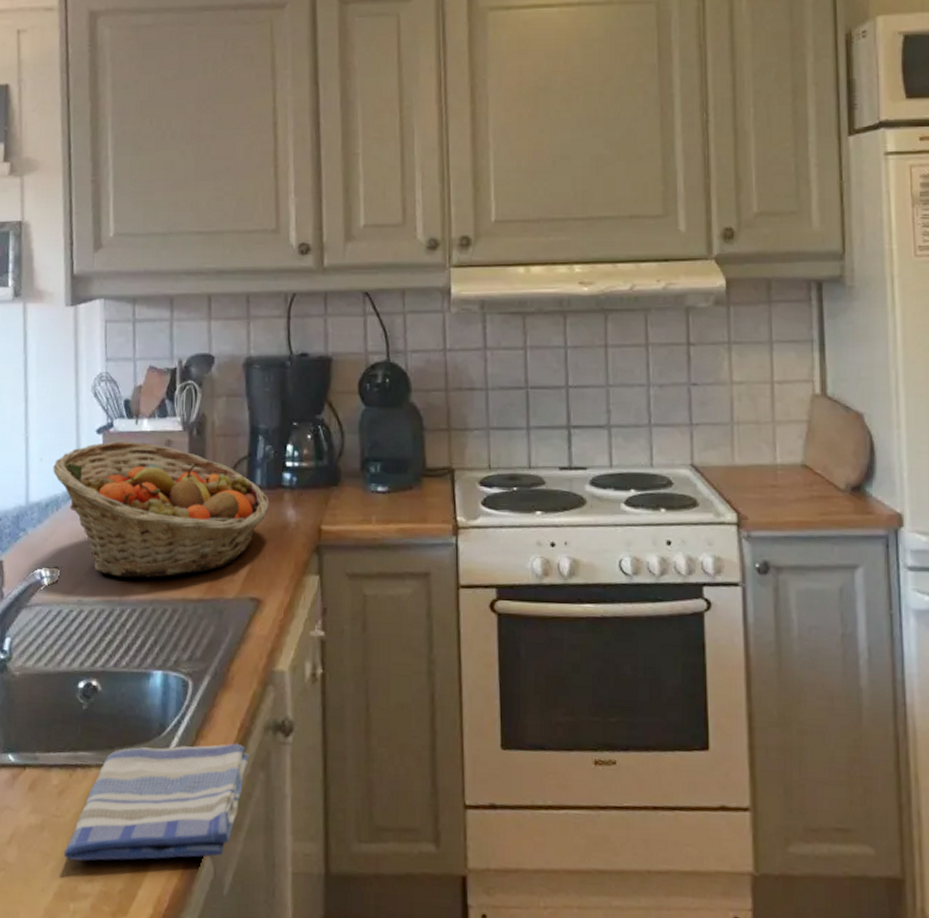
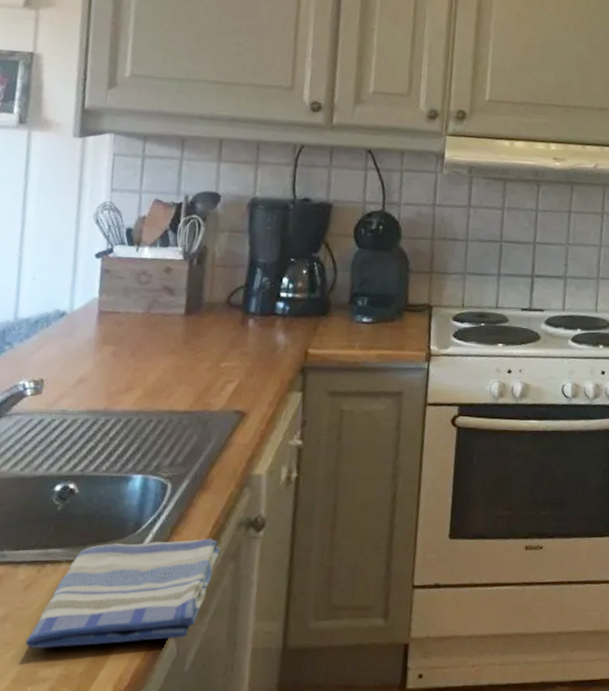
fruit basket: present [53,440,270,578] -> none [46,265,262,391]

